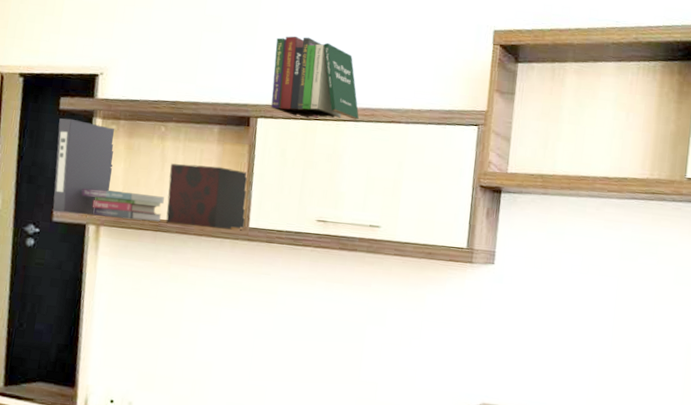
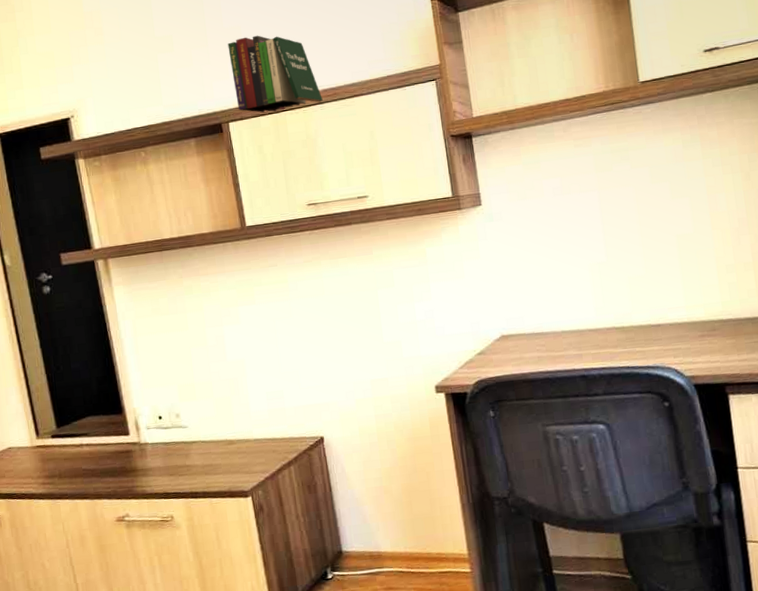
binder: present [53,118,122,216] -> none [44,164,120,256]
books: present [81,188,164,223] -> none [82,217,163,250]
decorative box: present [166,163,249,231] -> none [158,175,242,241]

